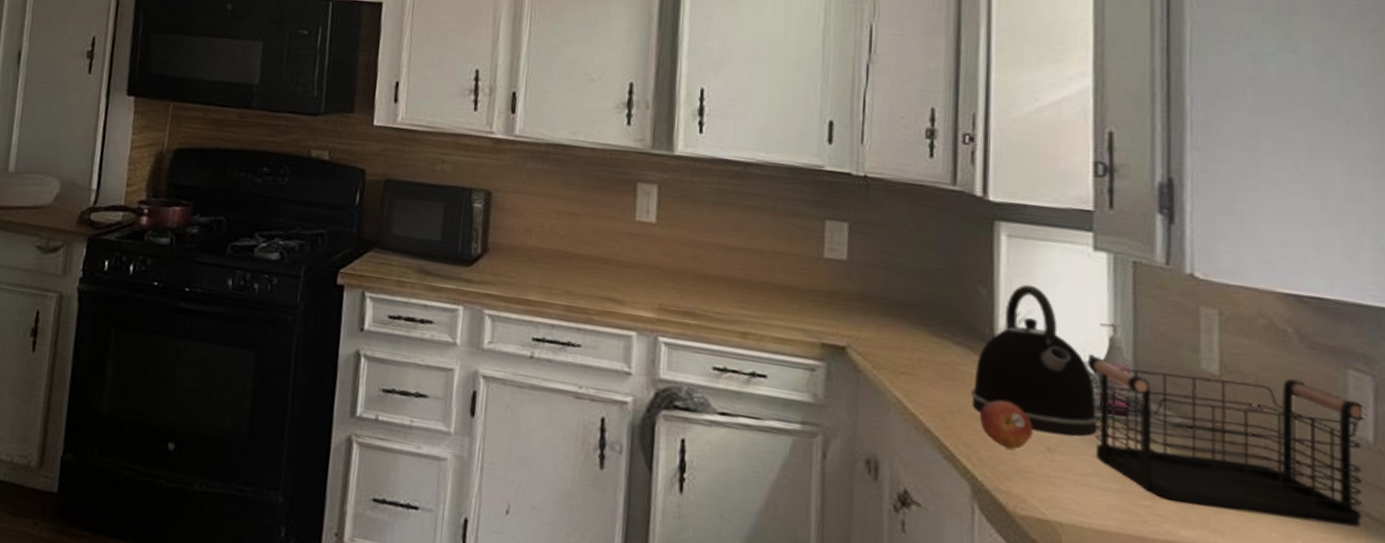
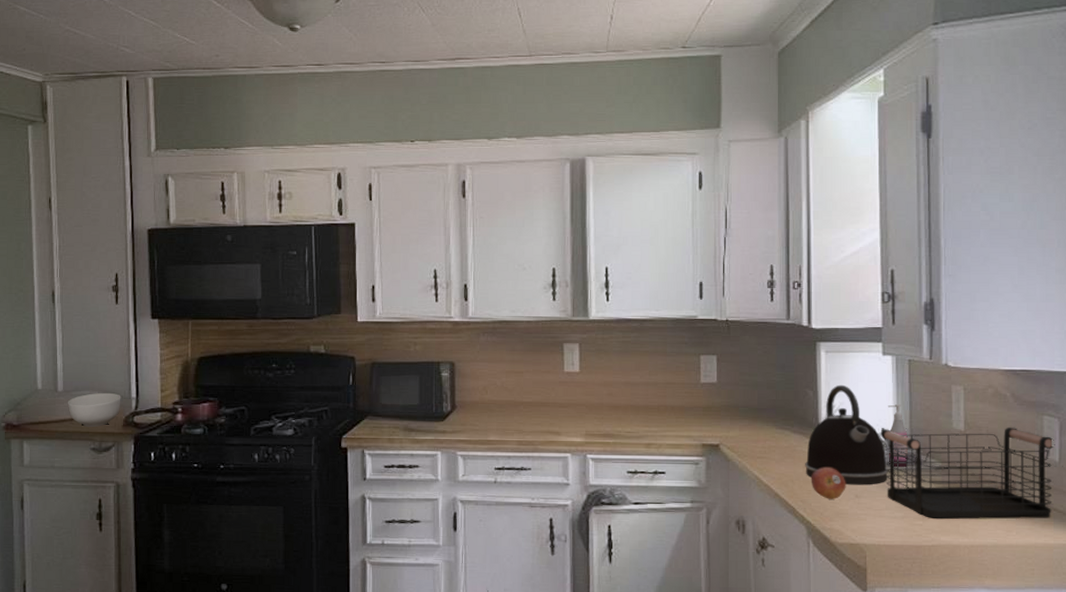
bowl: none [17,178,80,221] -> present [67,392,121,427]

